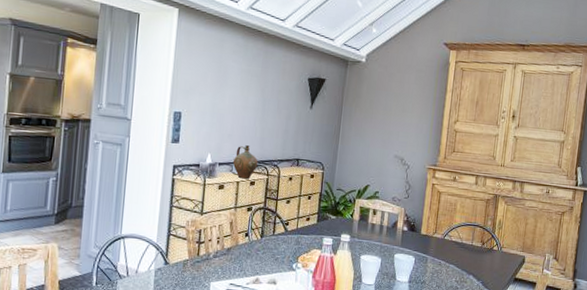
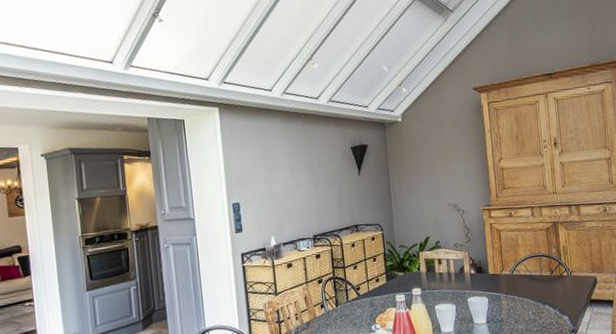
ceramic jug: present [233,145,258,180] -> none [296,221,320,255]

